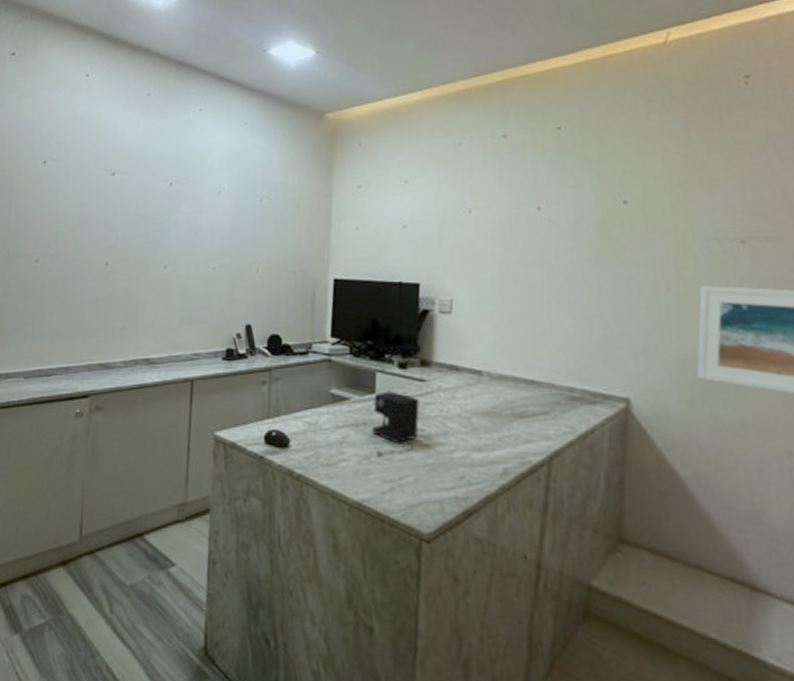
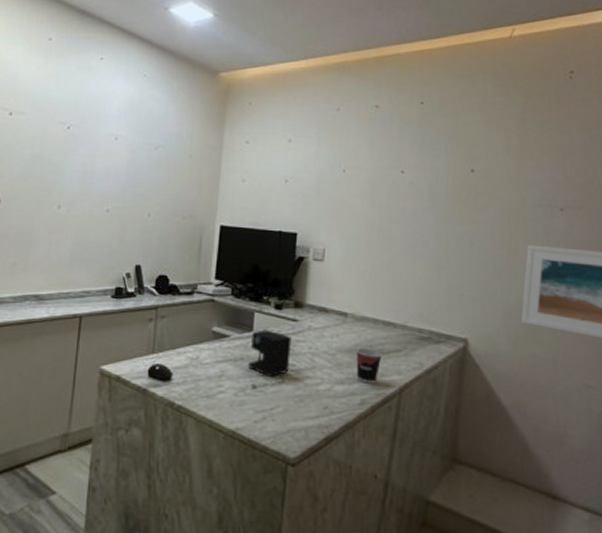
cup: none [494,410,526,451] -> present [355,348,382,384]

